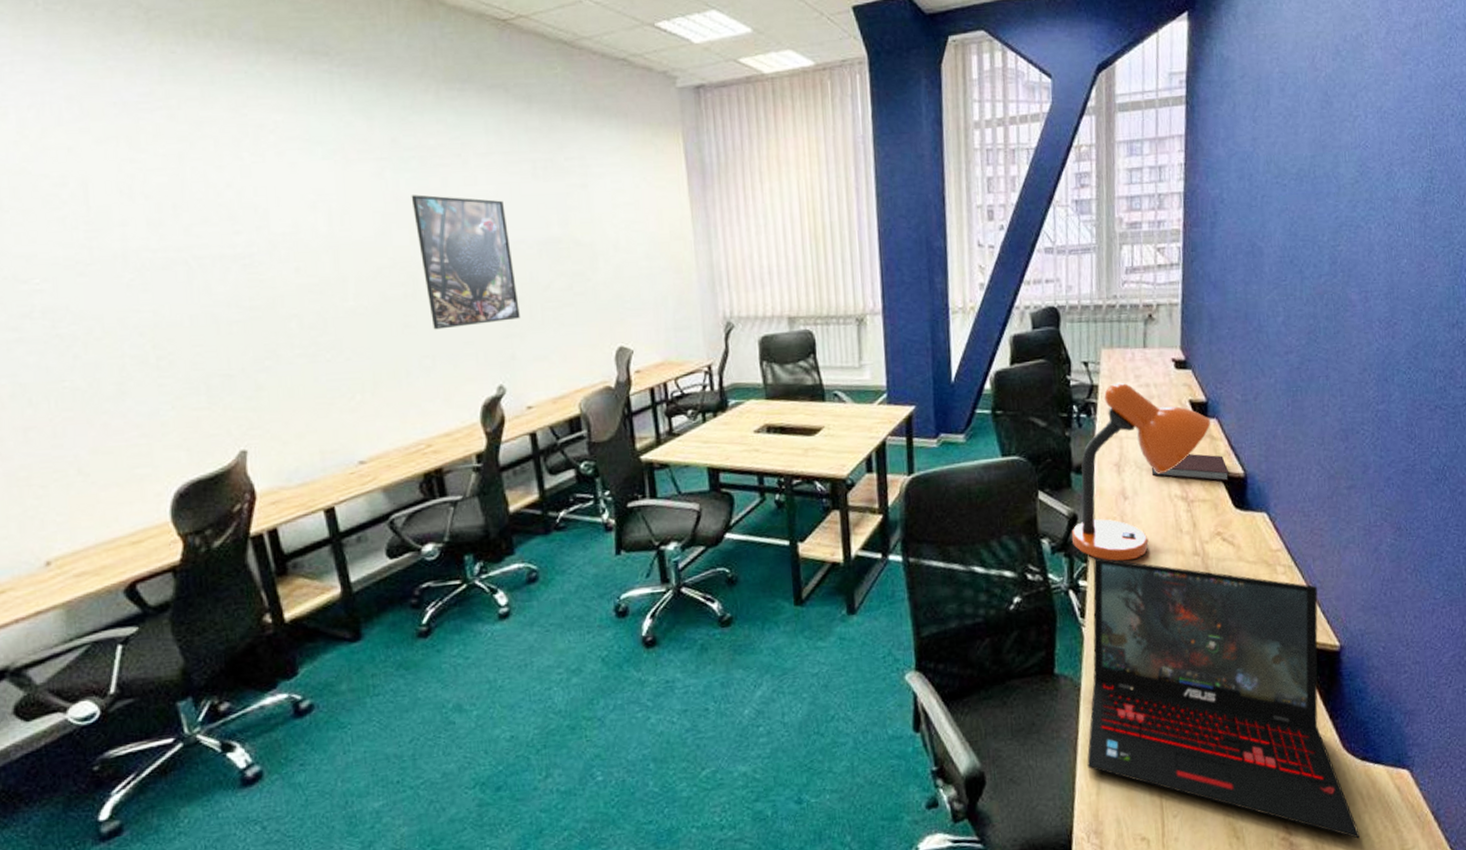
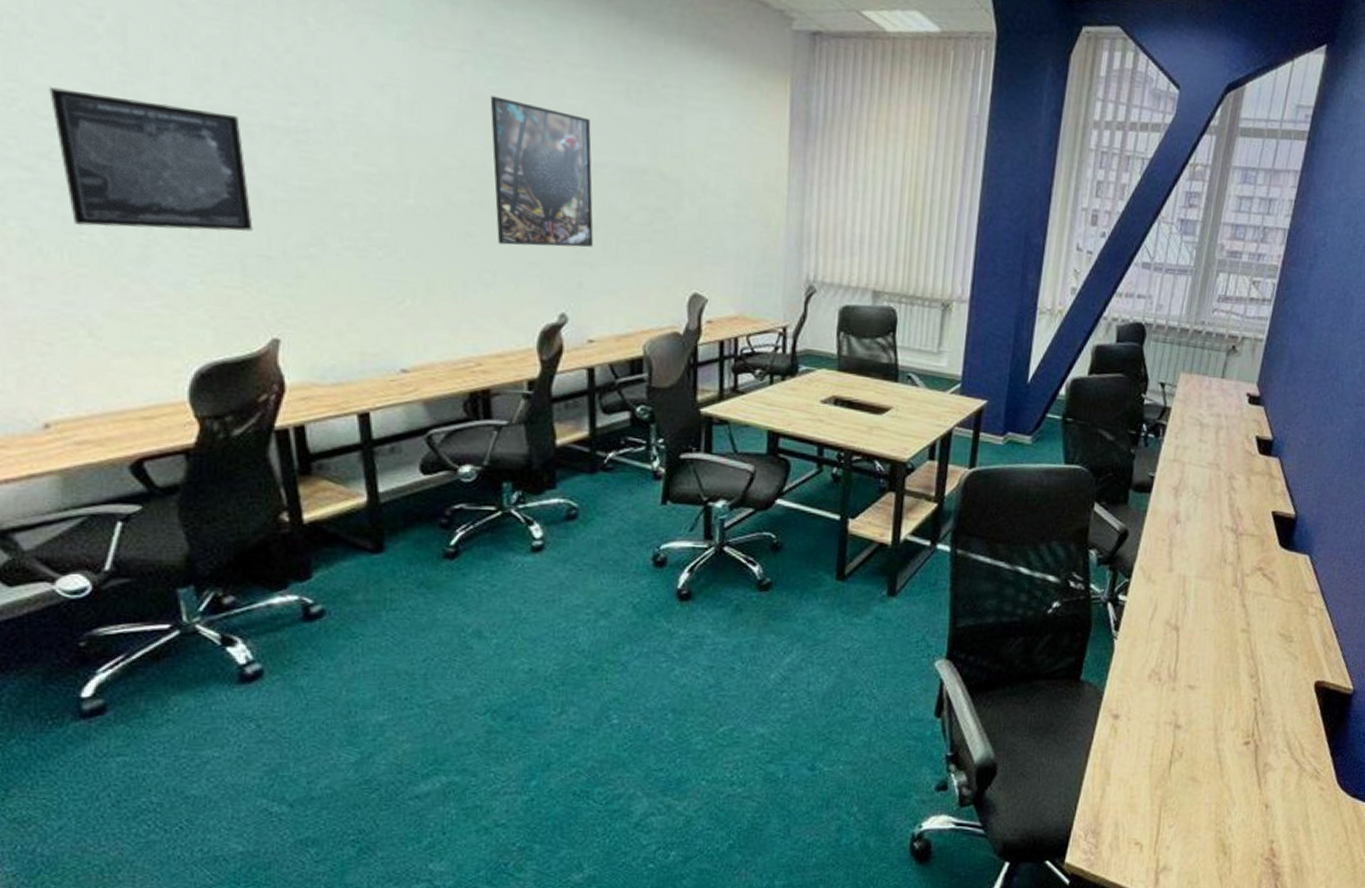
wall art: none [26,251,213,374] -> present [49,87,253,232]
desk lamp: present [1071,382,1211,561] -> none [1118,408,1273,582]
laptop: present [1087,557,1360,839] -> none [1096,575,1343,867]
notebook: present [1151,454,1229,481] -> none [1207,489,1282,519]

